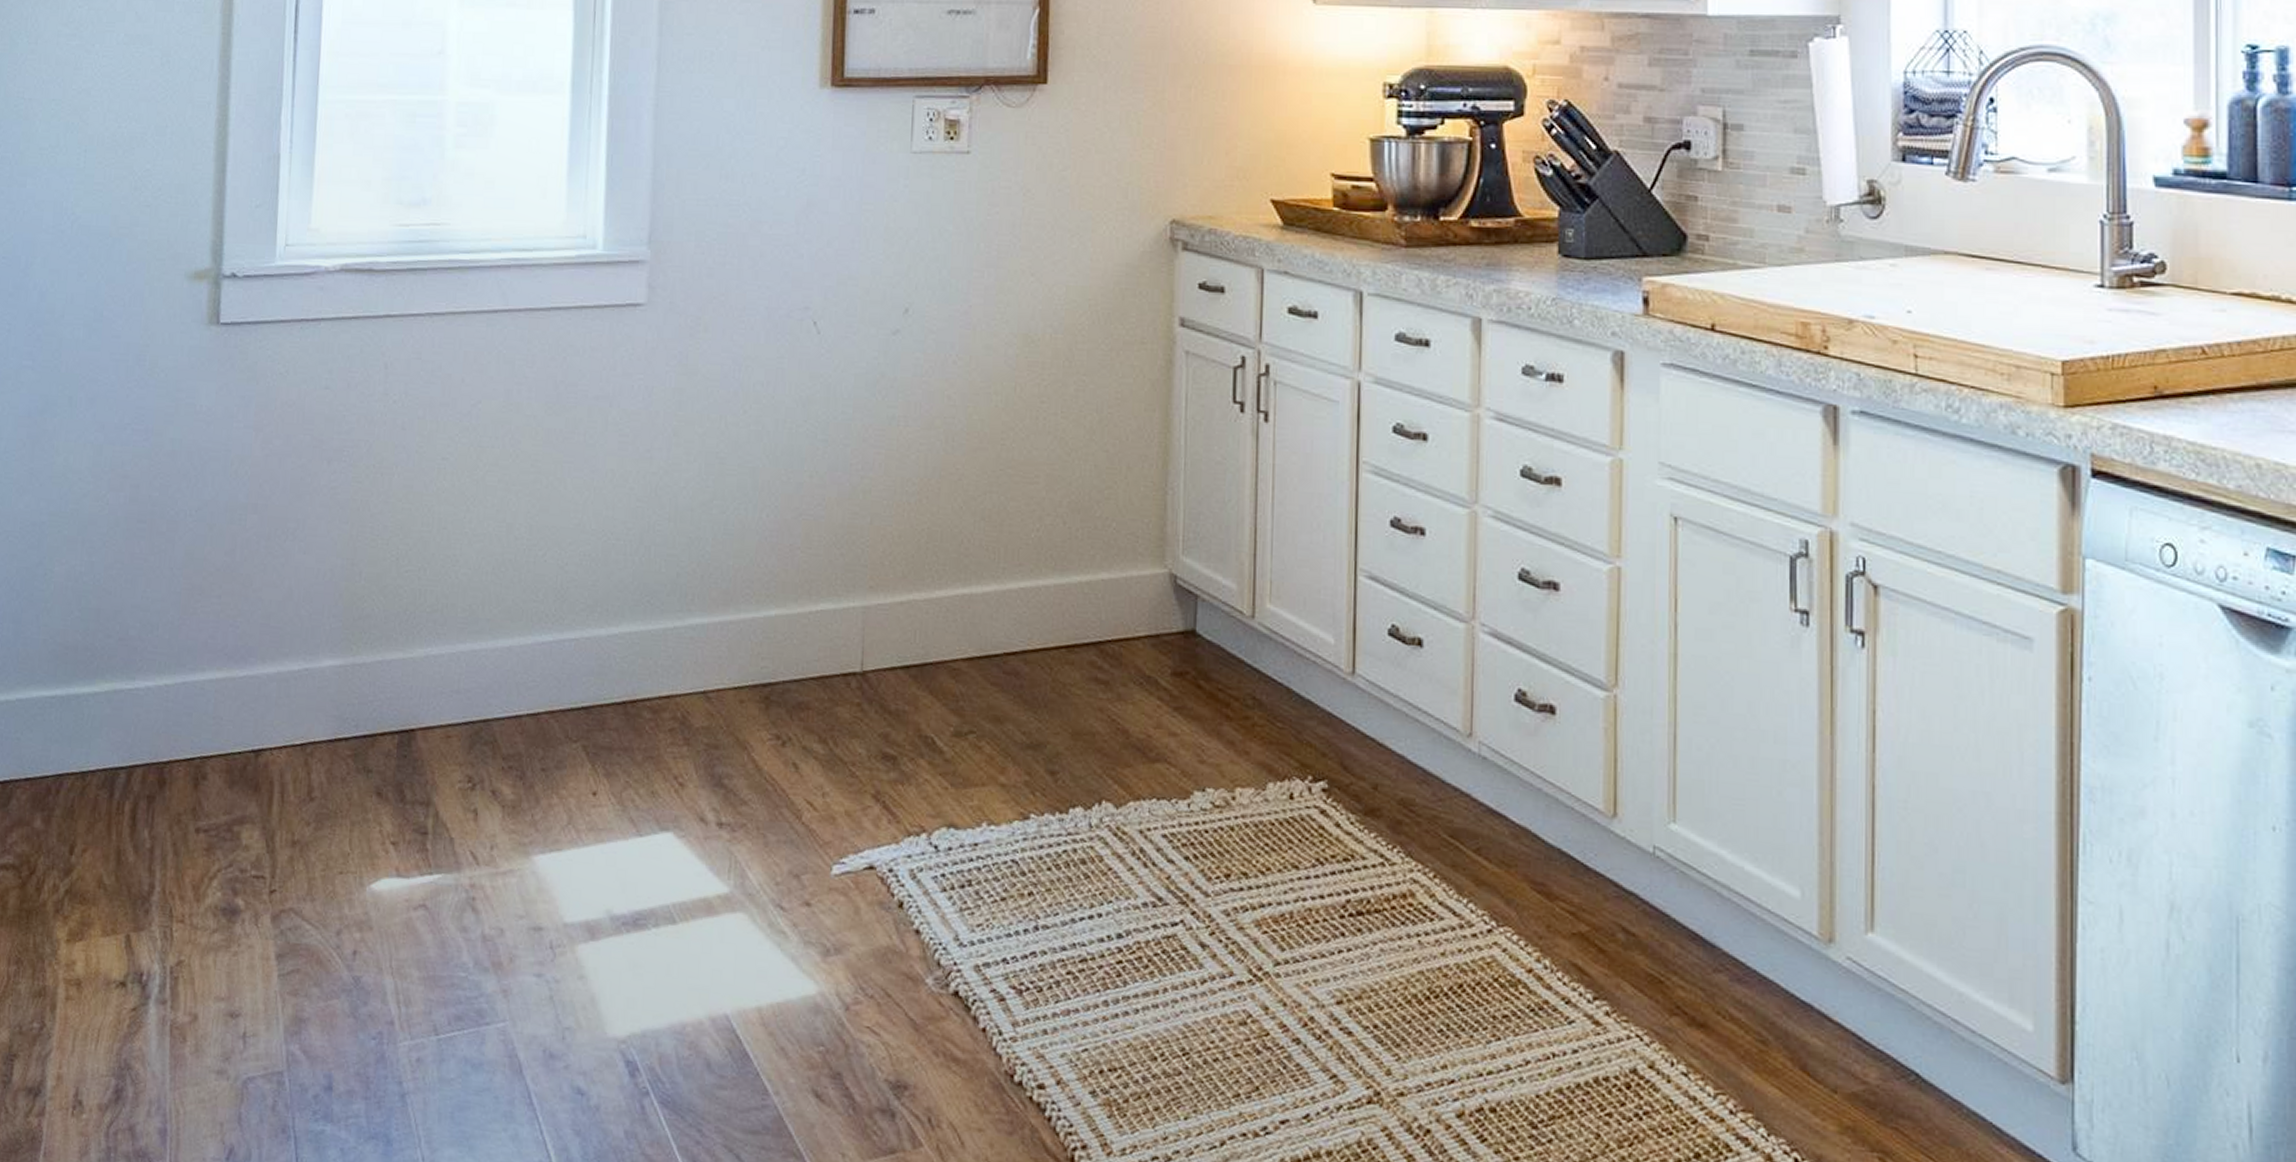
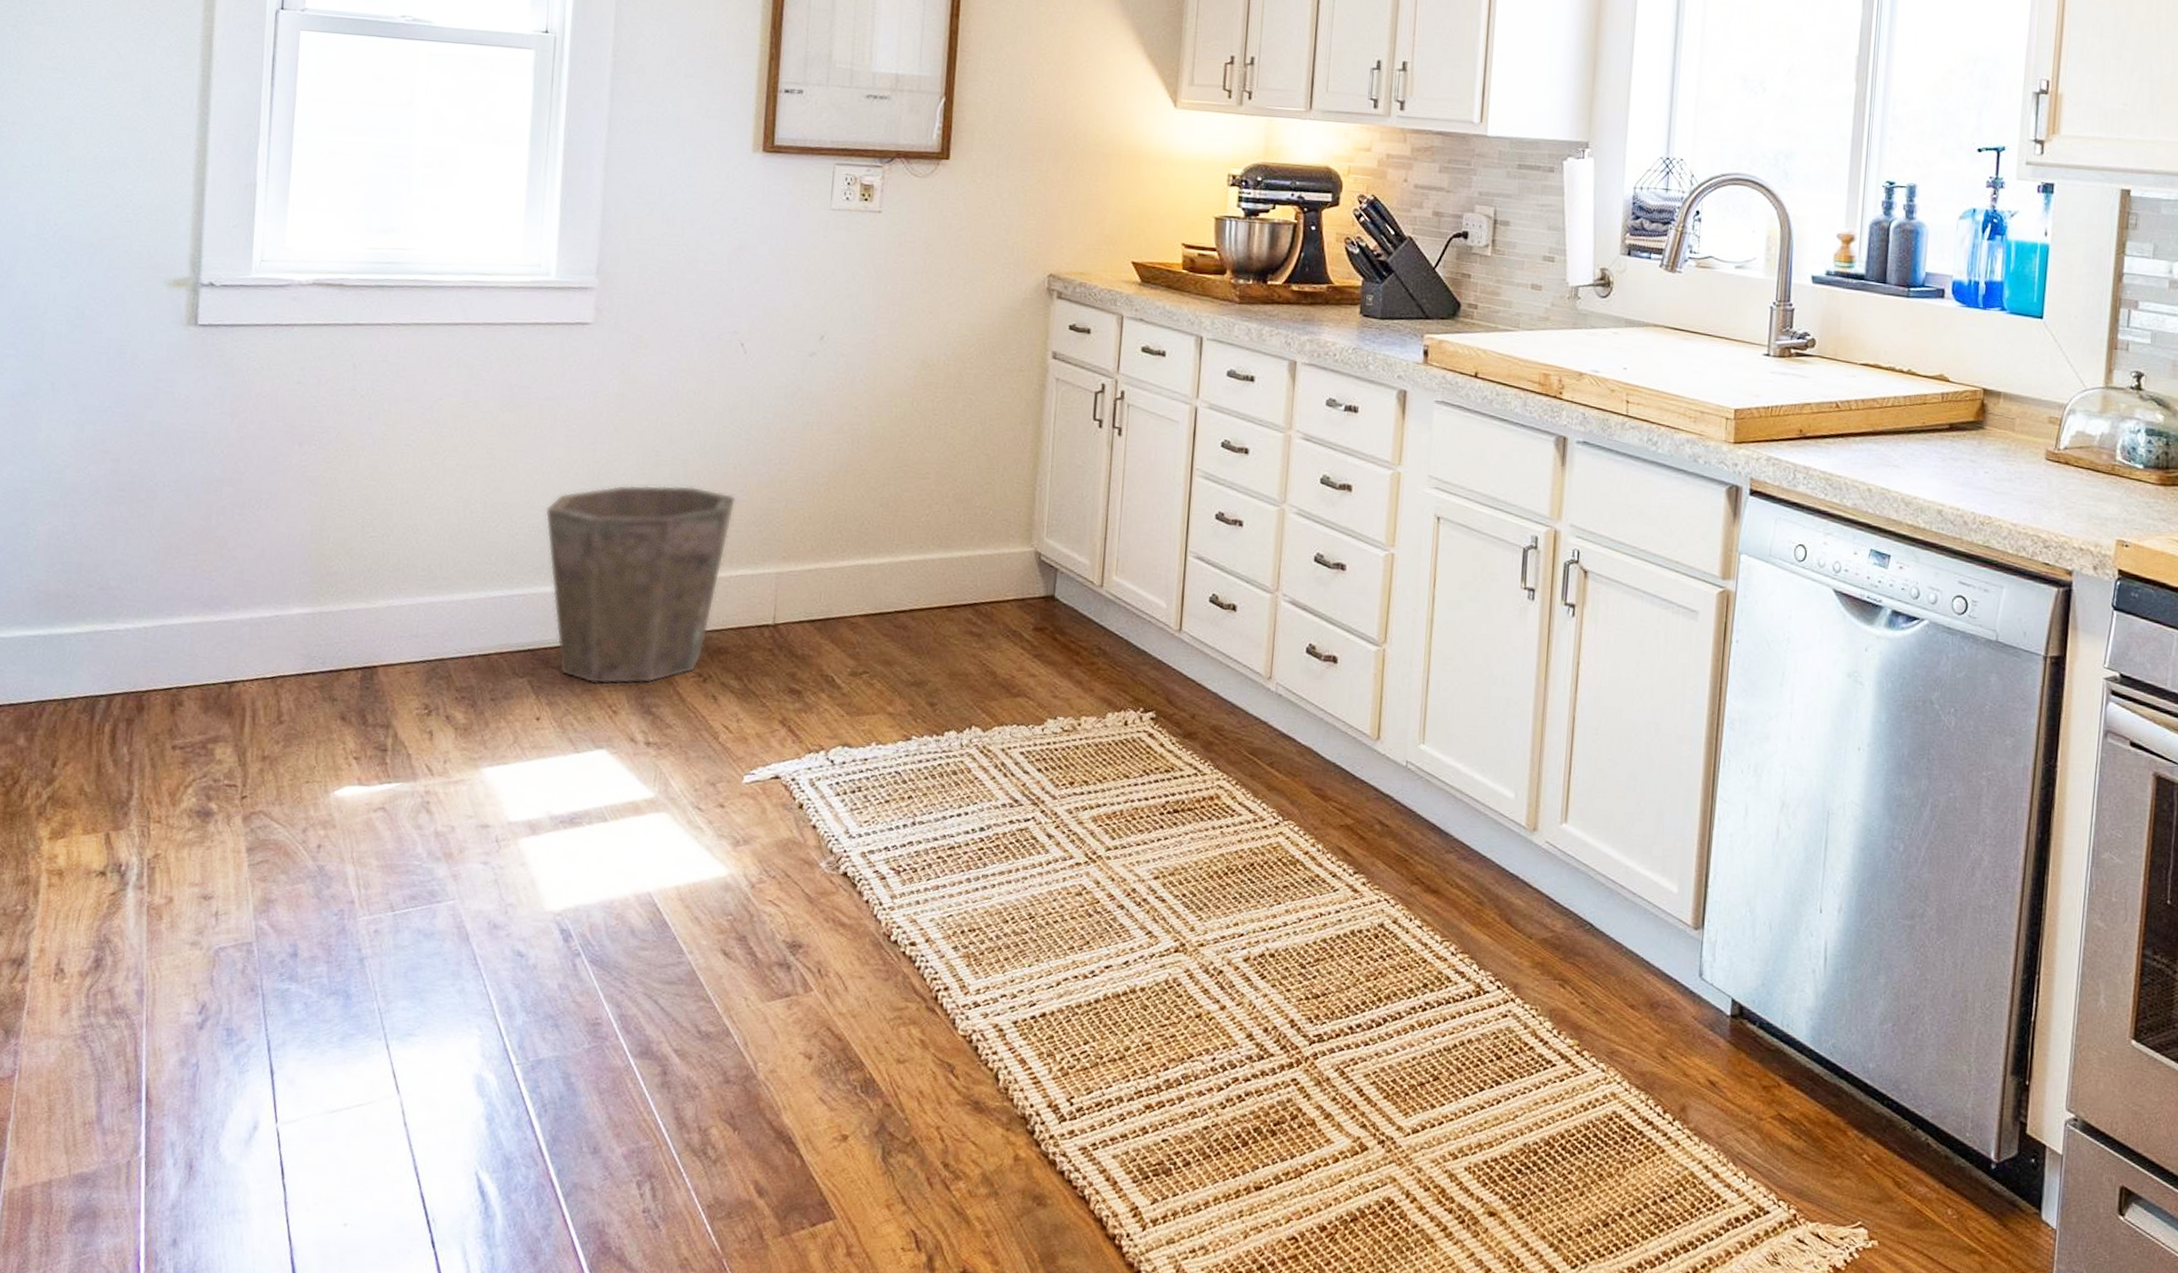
waste bin: none [597,499,813,750] -> present [545,484,736,685]

